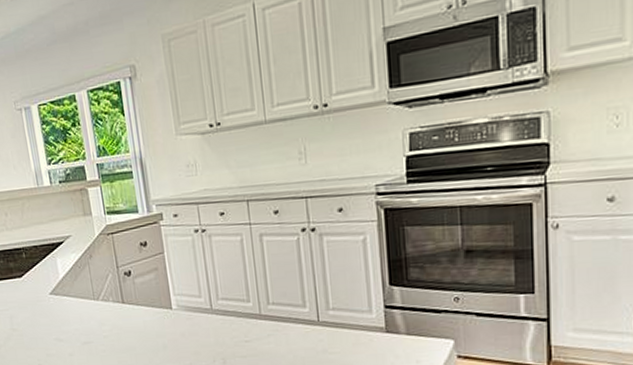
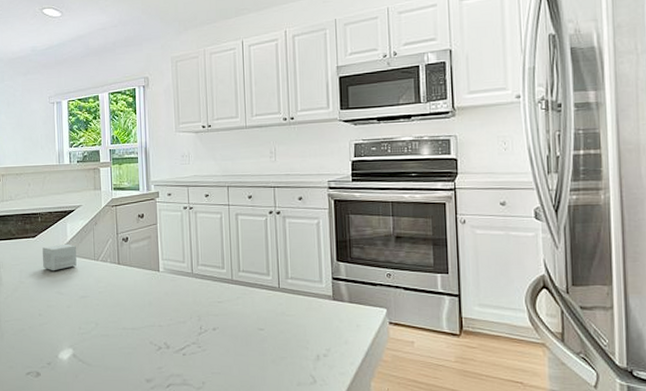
small box: none [32,282,74,315] -> present [42,244,77,271]

